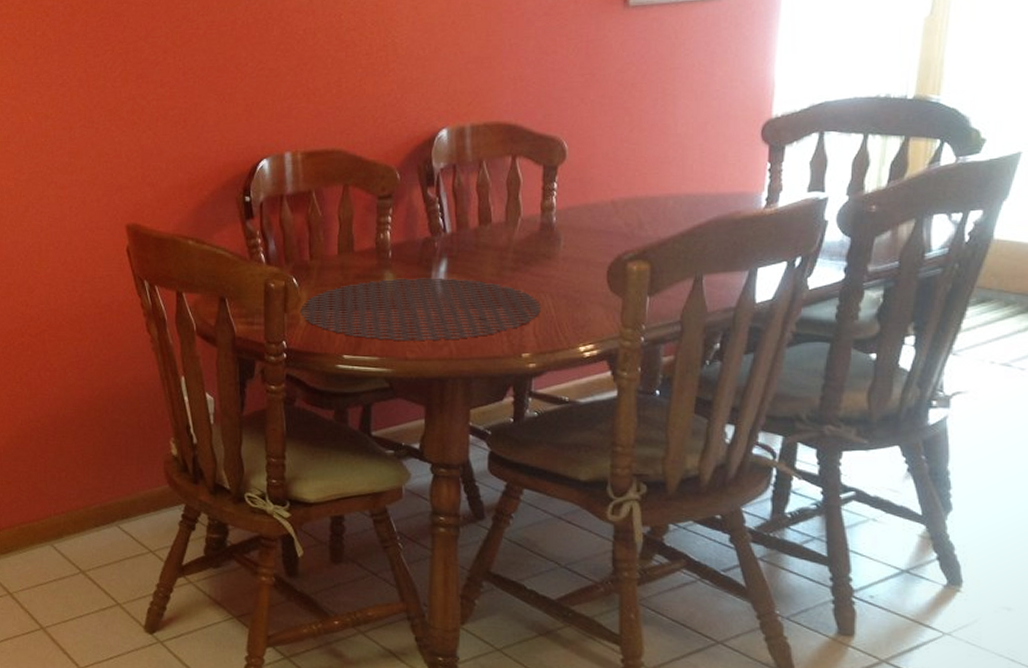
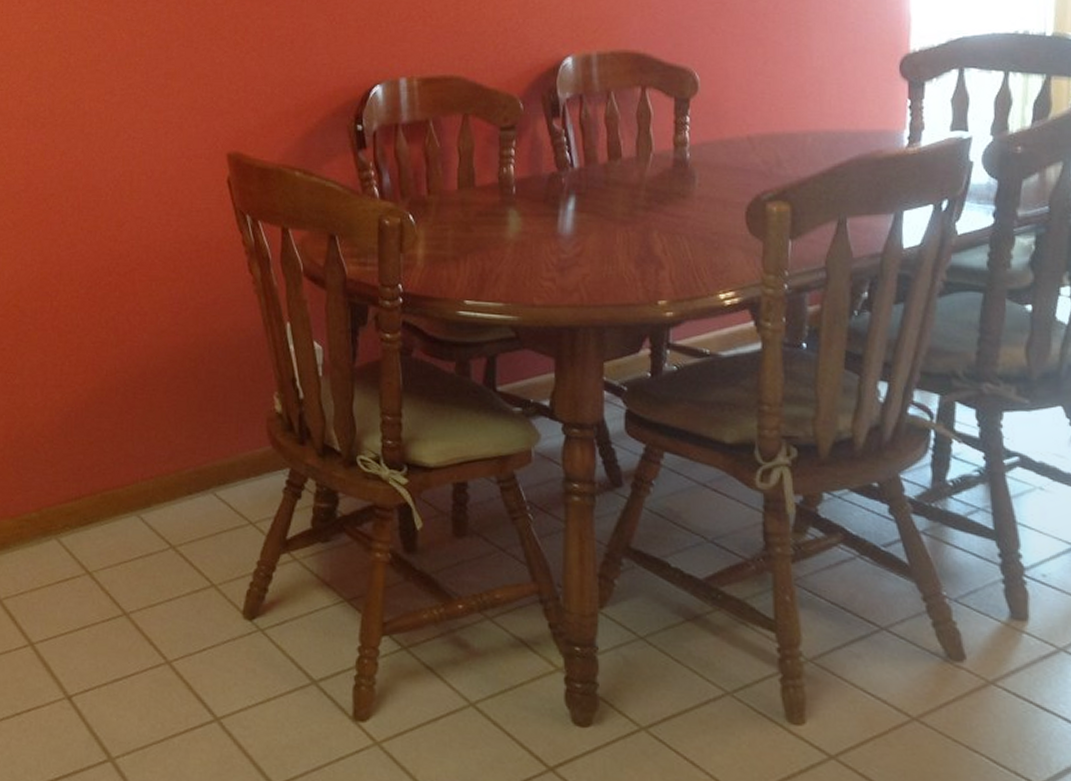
place mat: present [301,278,541,342] -> none [418,216,677,286]

